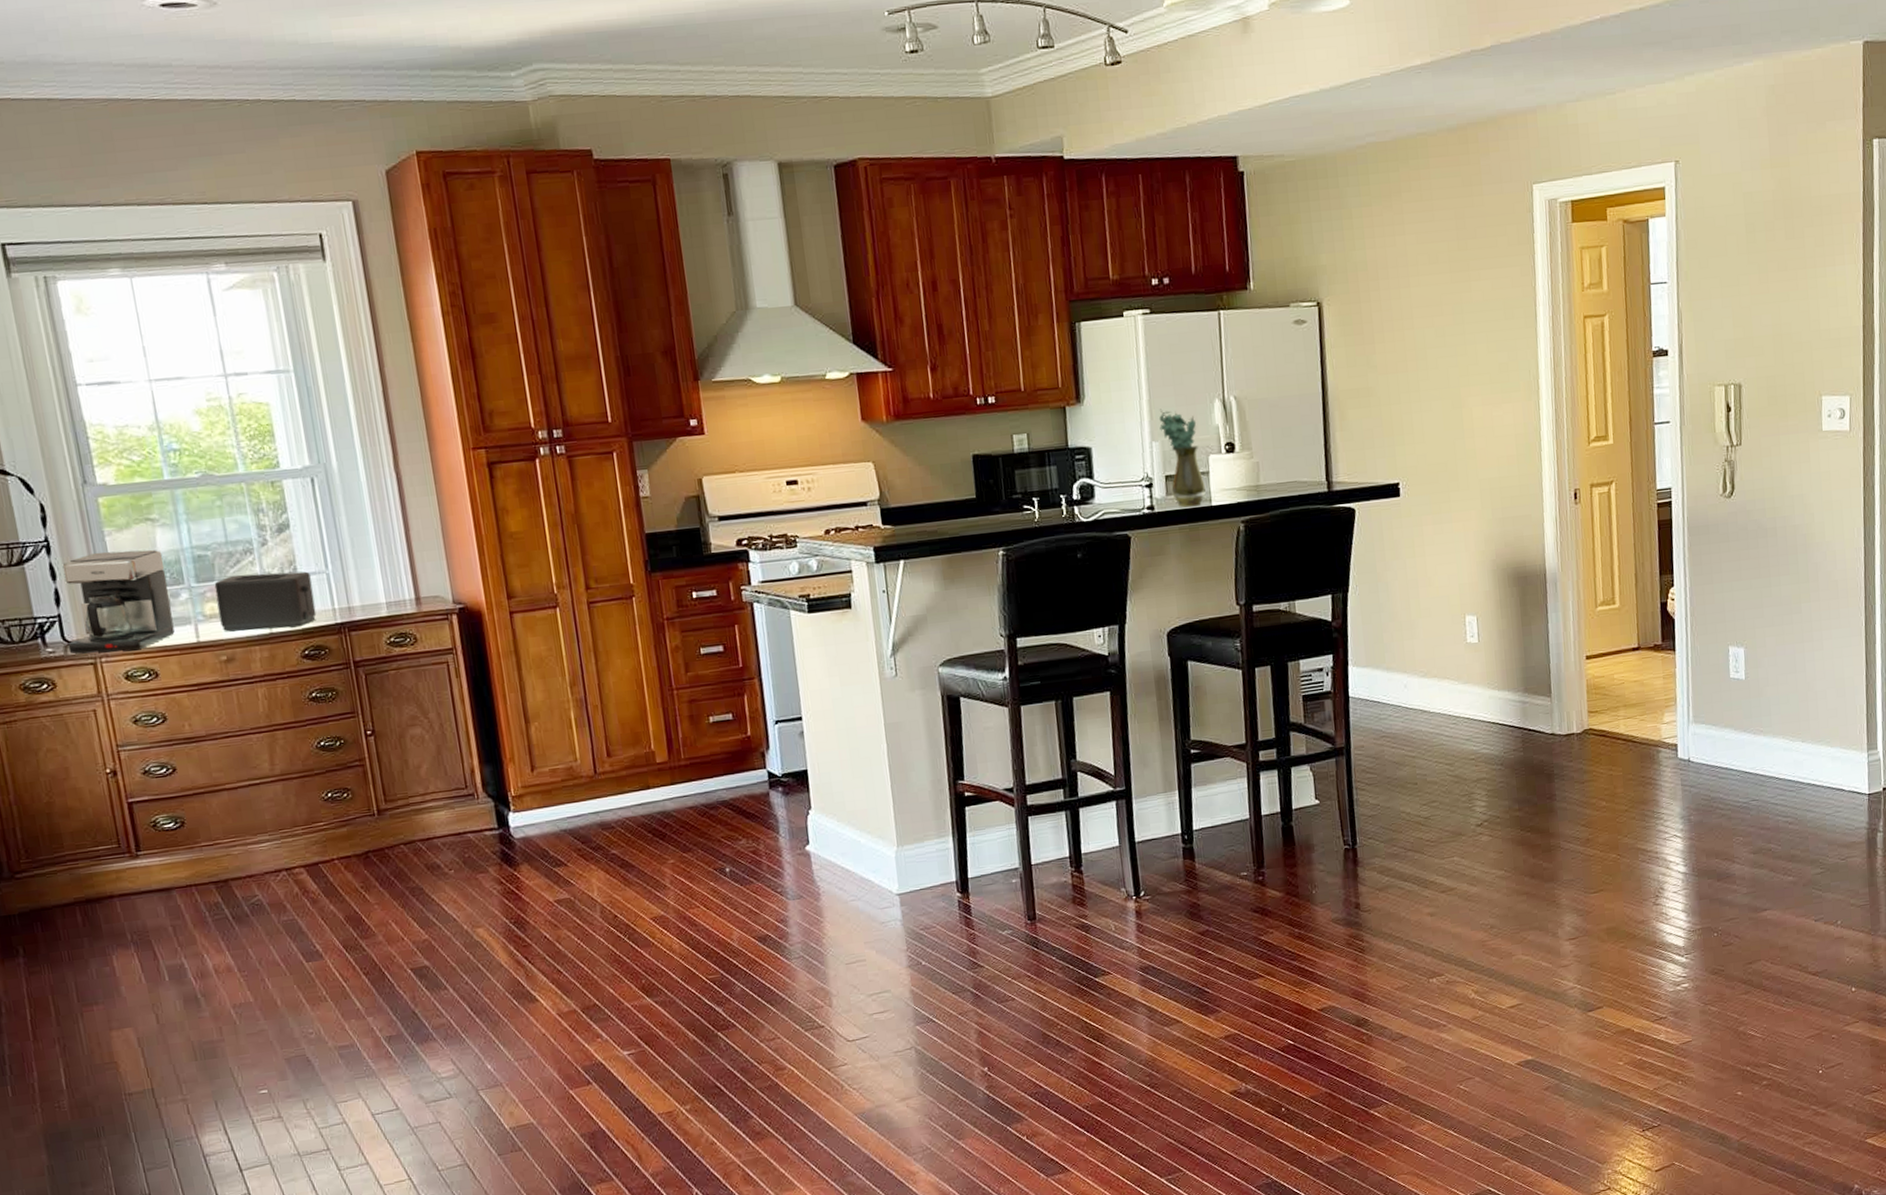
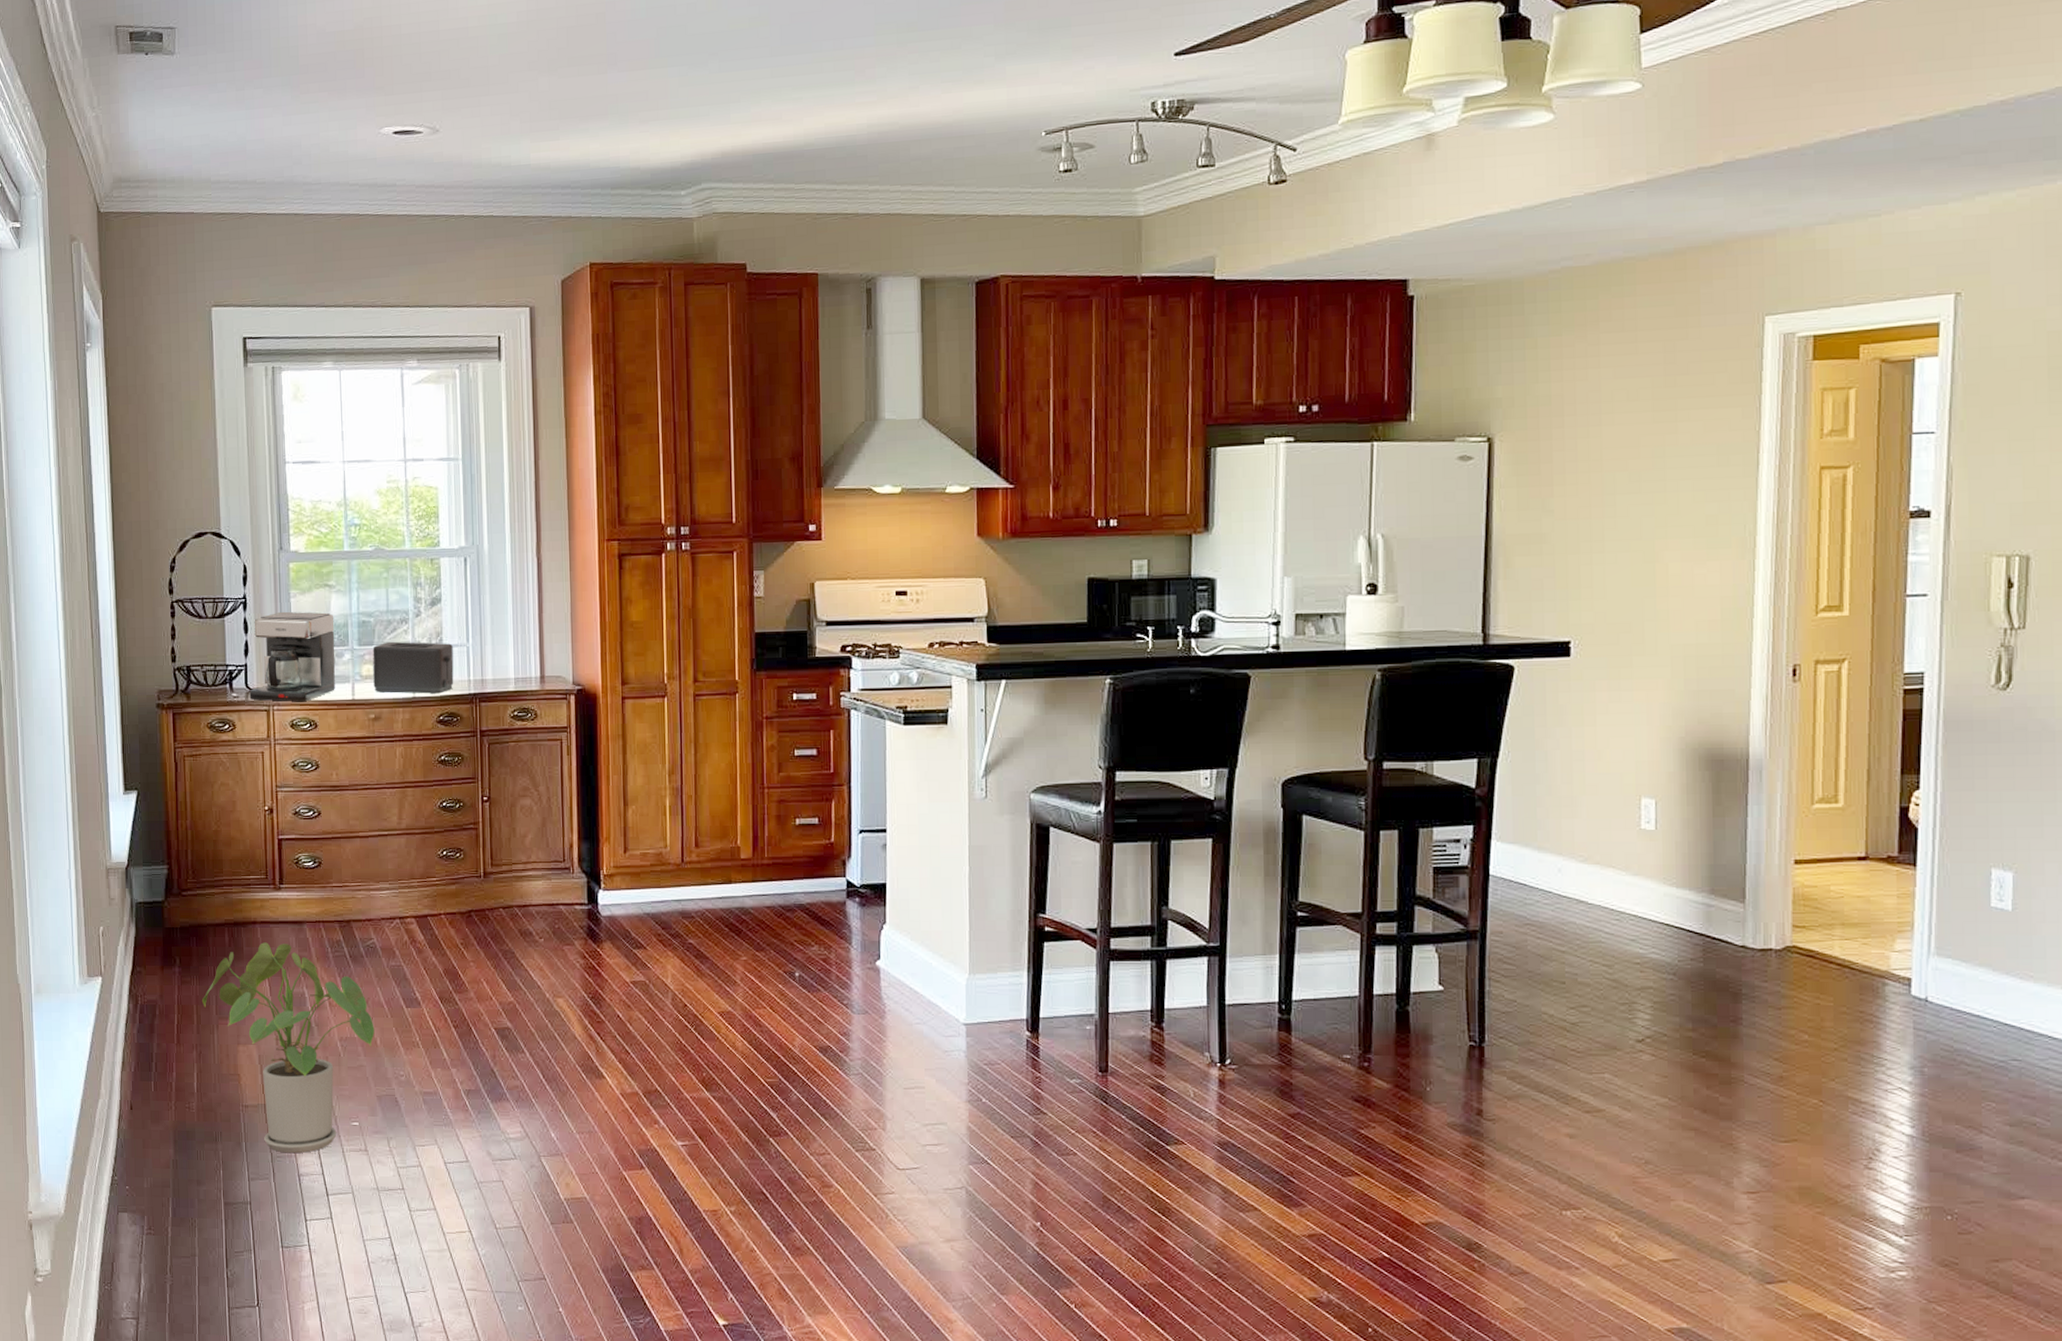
house plant: none [58,914,273,1136] -> present [202,942,375,1154]
vase: present [1159,409,1206,508] -> none [1294,543,1340,650]

